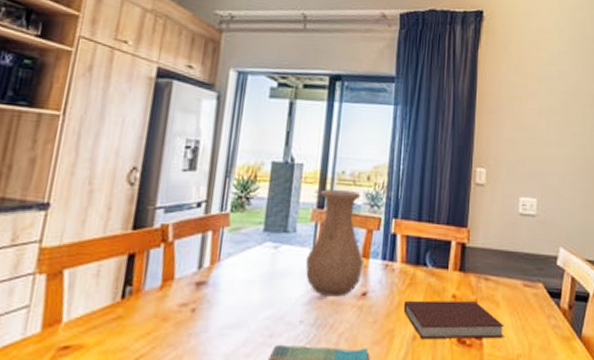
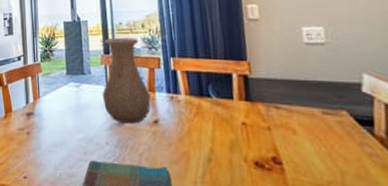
notebook: present [403,300,505,339] -> none [193,127,308,164]

